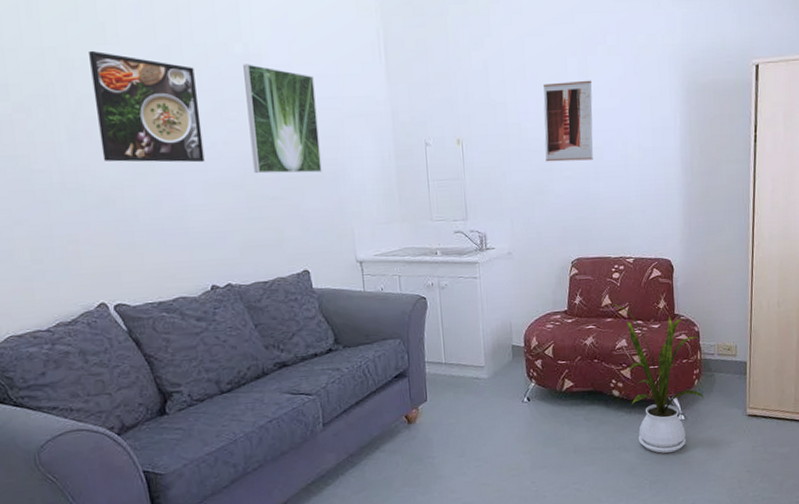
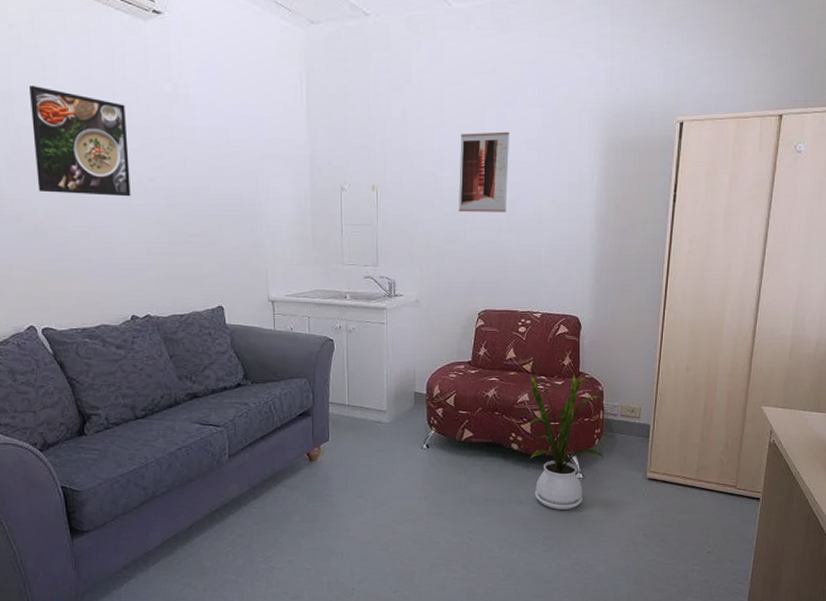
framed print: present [243,64,322,174] -> none [171,103,240,212]

